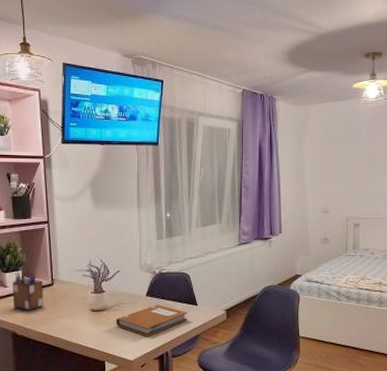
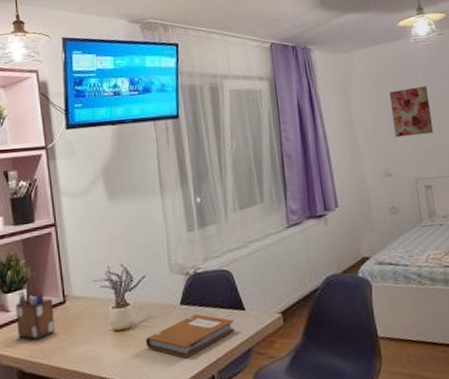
wall art: none [336,142,369,182] -> present [389,86,433,138]

